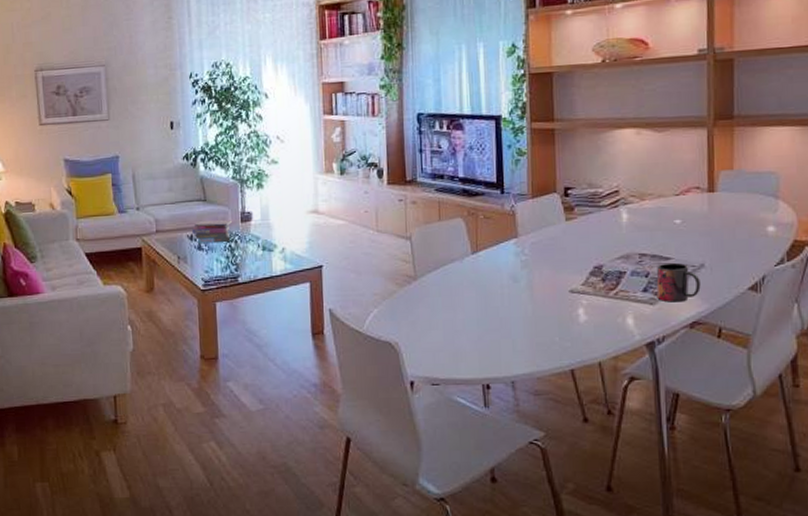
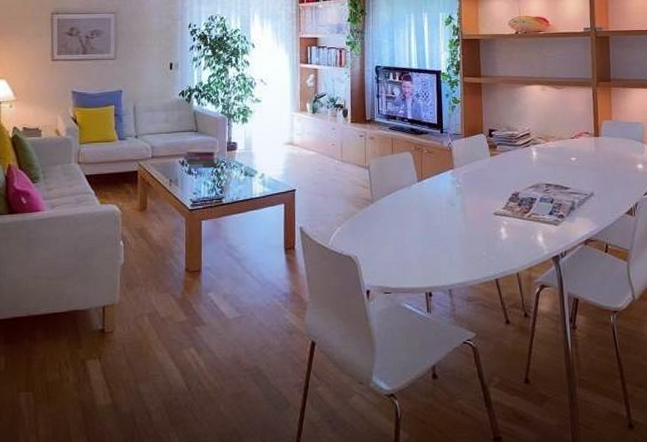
mug: present [656,262,701,303] -> none [559,191,592,224]

